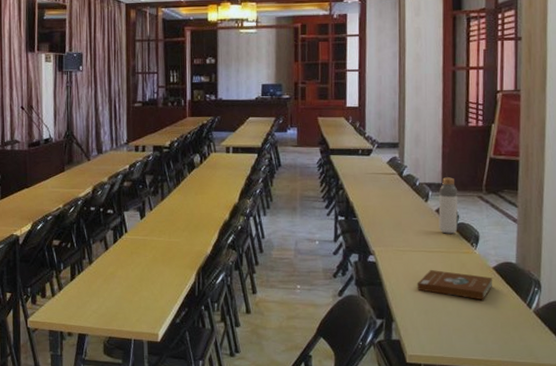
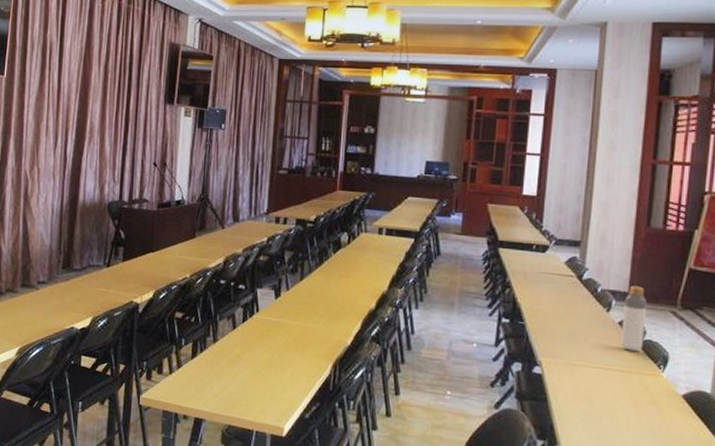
book: present [417,269,493,300] -> none [588,389,681,432]

